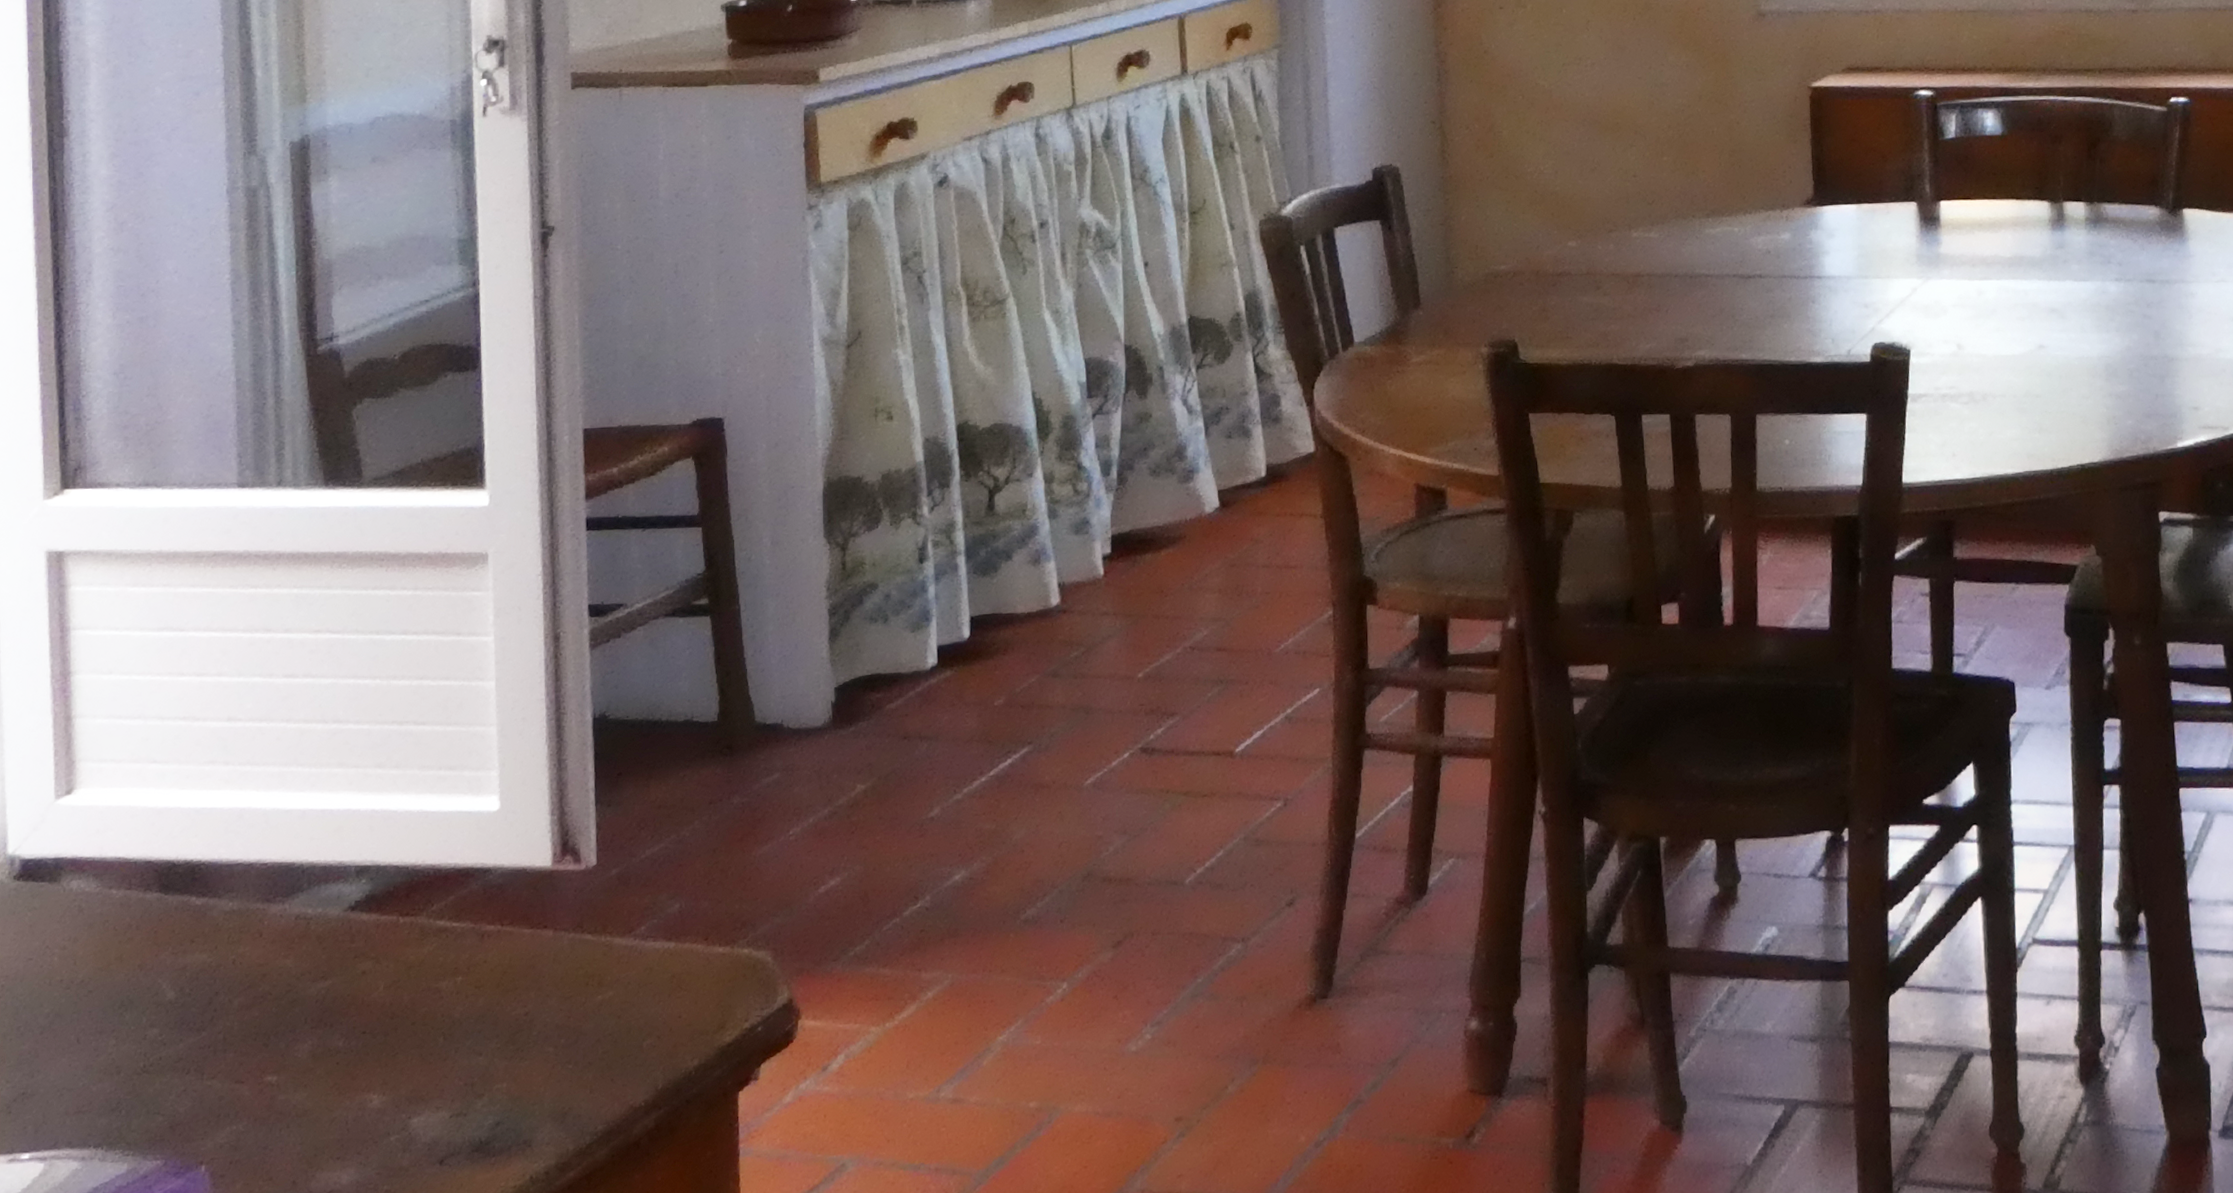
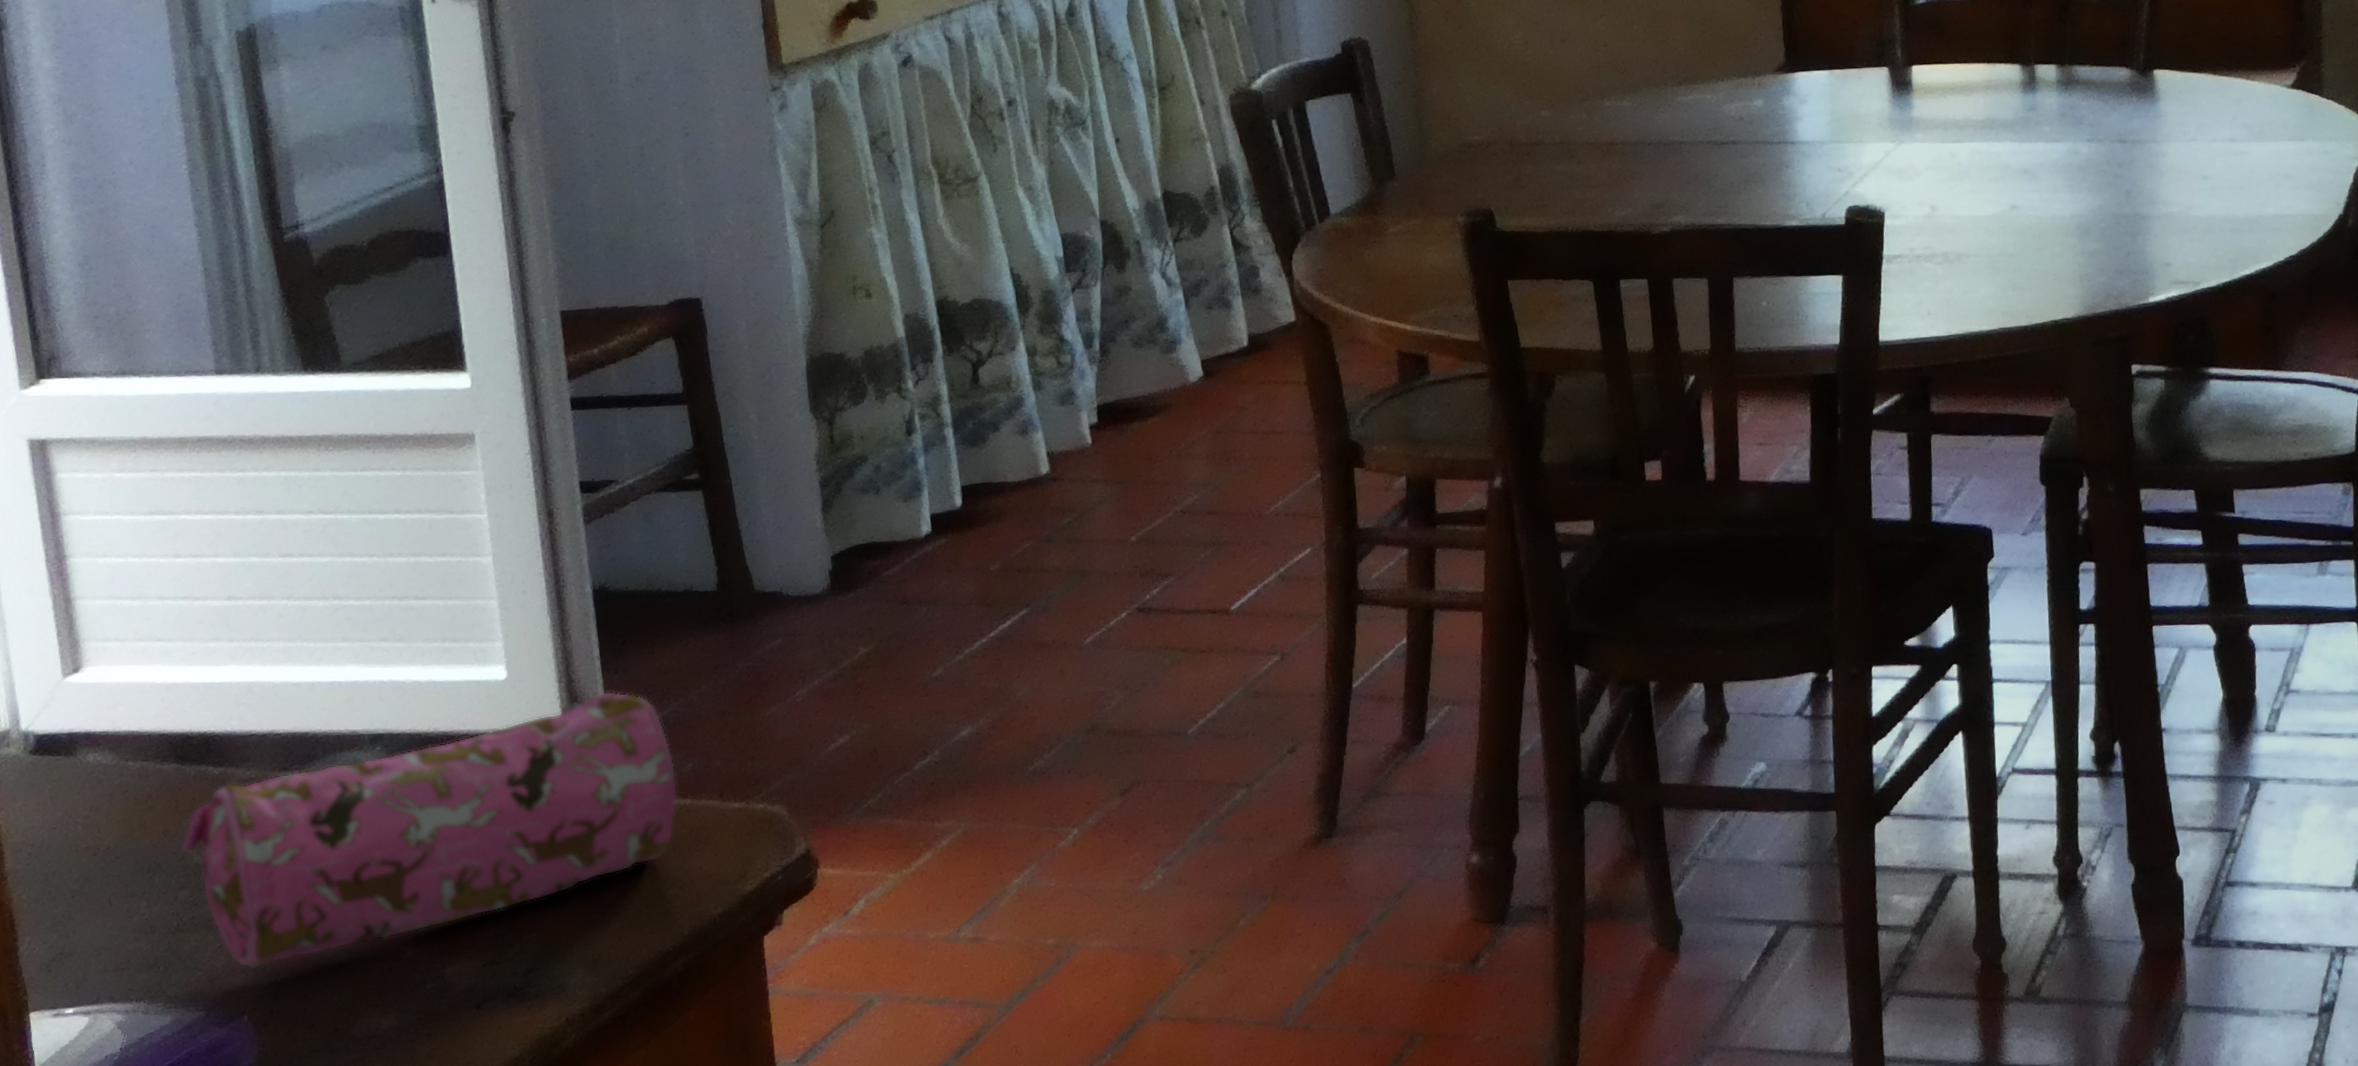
pencil case: none [155,825,663,1117] -> present [180,691,678,970]

